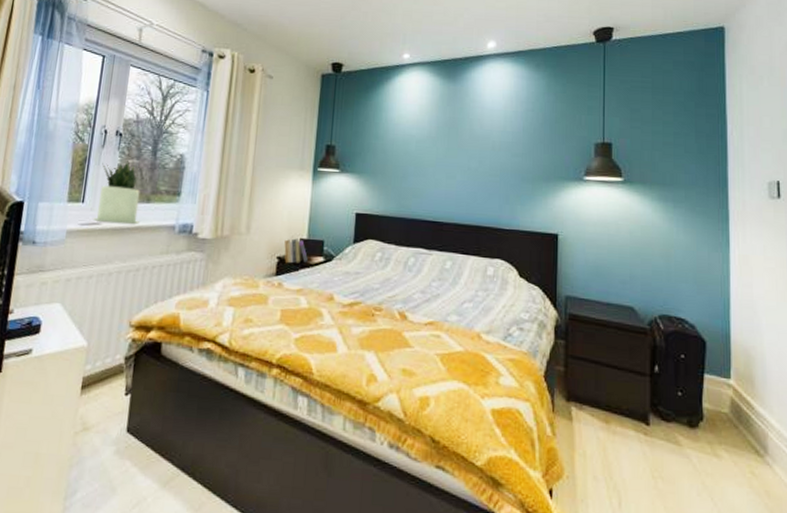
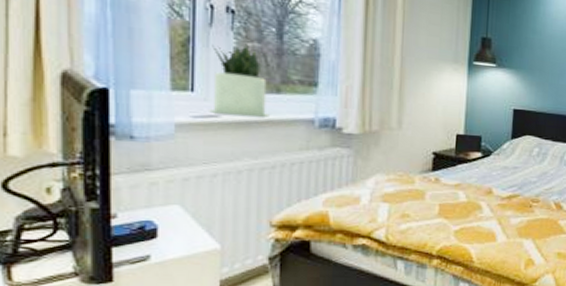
books: present [284,238,308,264] -> none [440,134,465,159]

